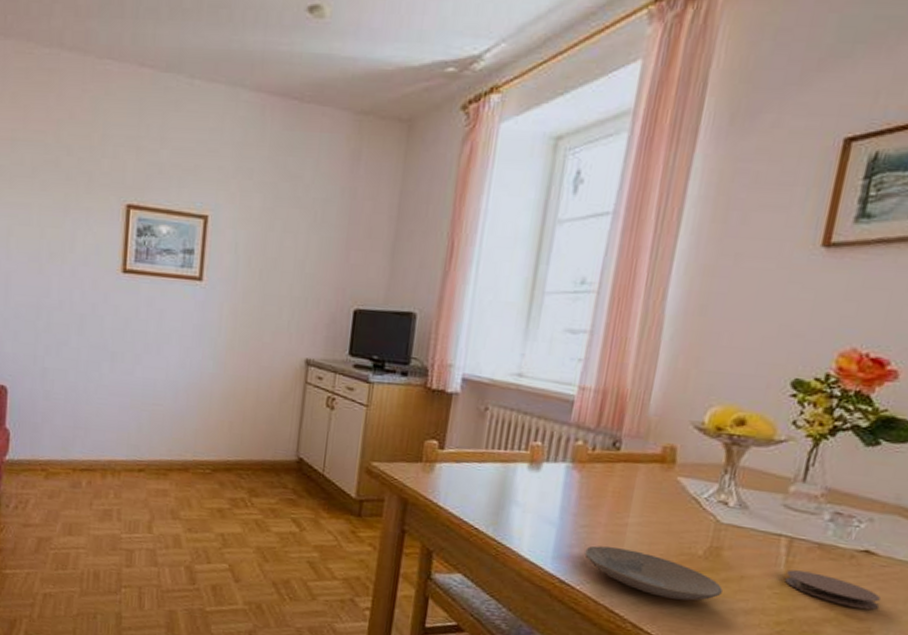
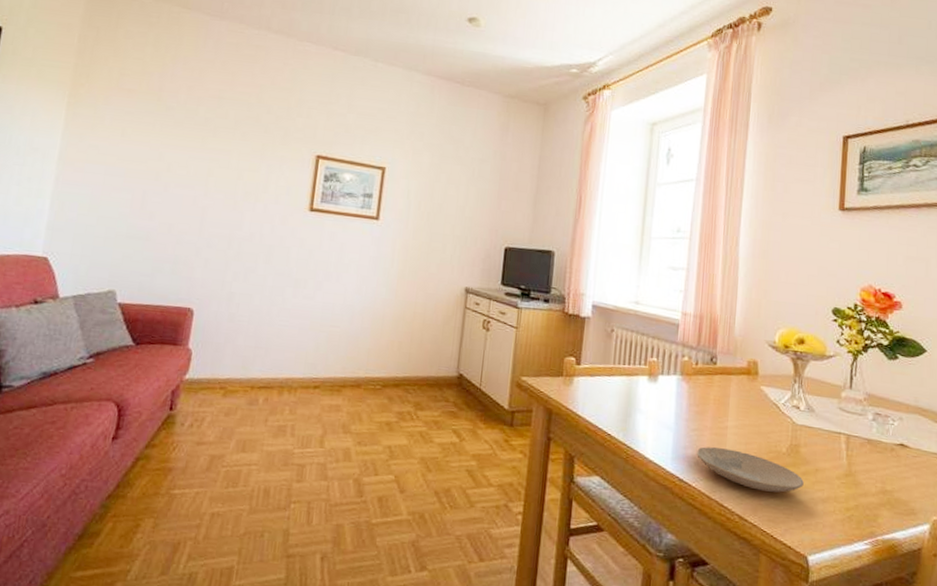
coaster: present [785,569,881,610] -> none [848,462,917,494]

